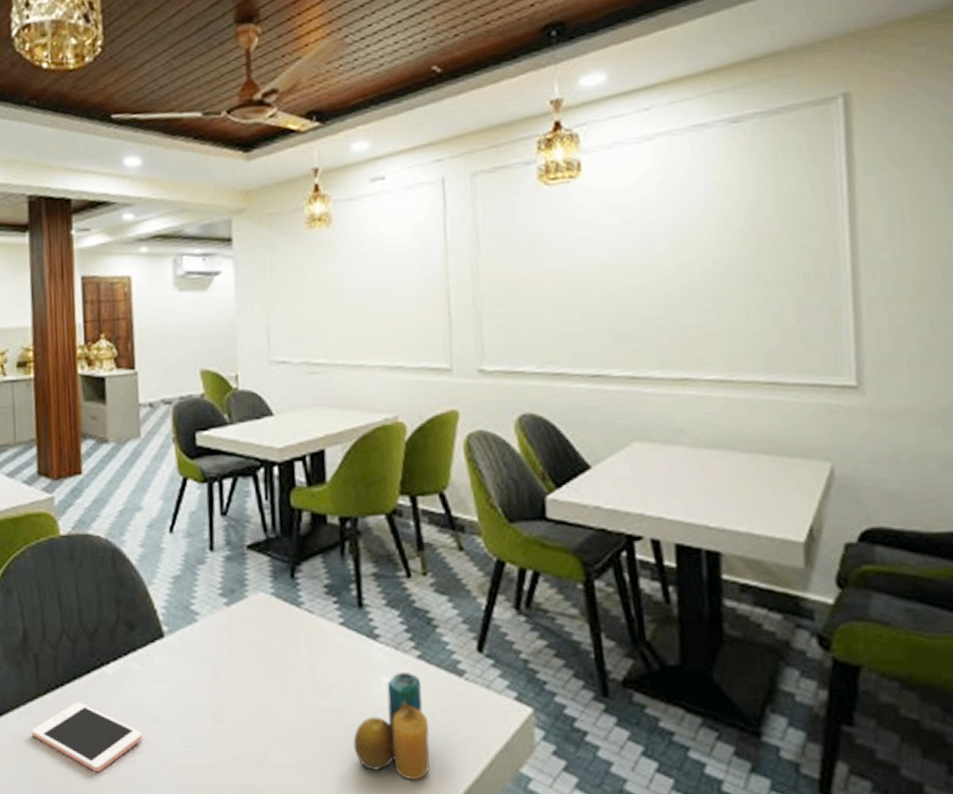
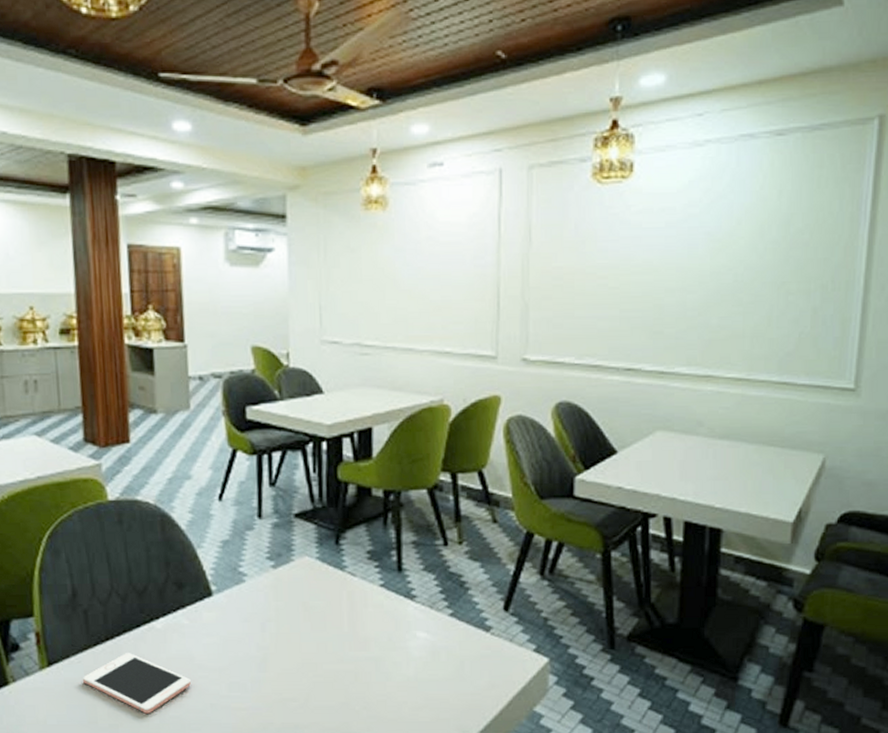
candle: present [353,672,430,780] -> none [388,628,456,717]

